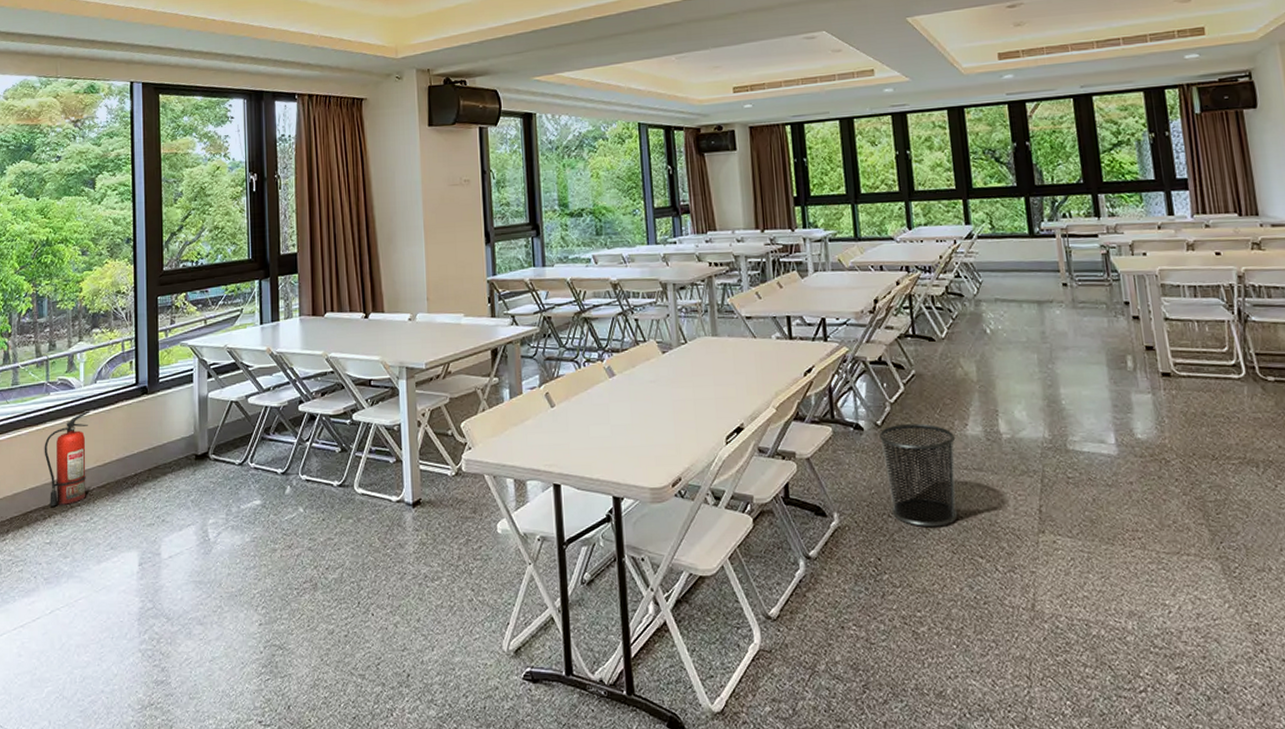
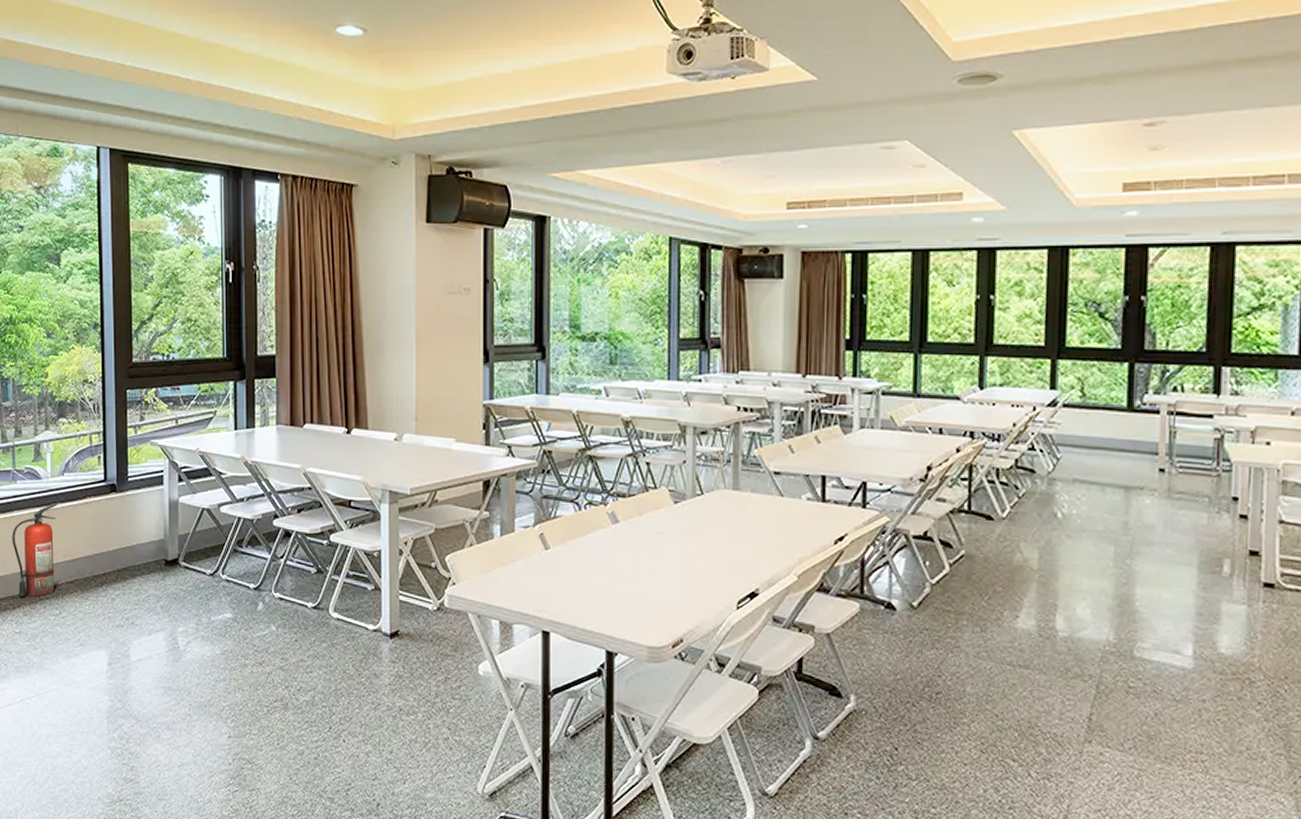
waste bin: present [878,423,958,528] -> none [912,608,1003,723]

